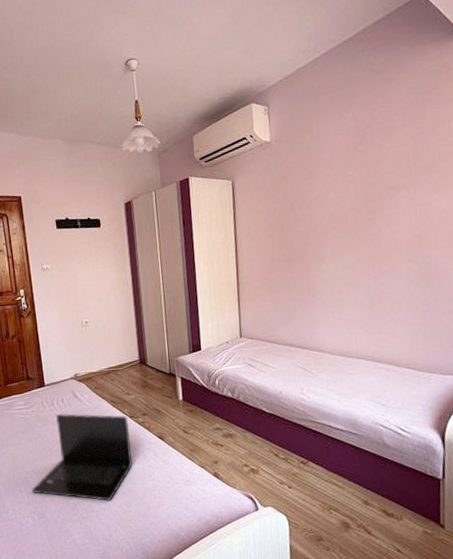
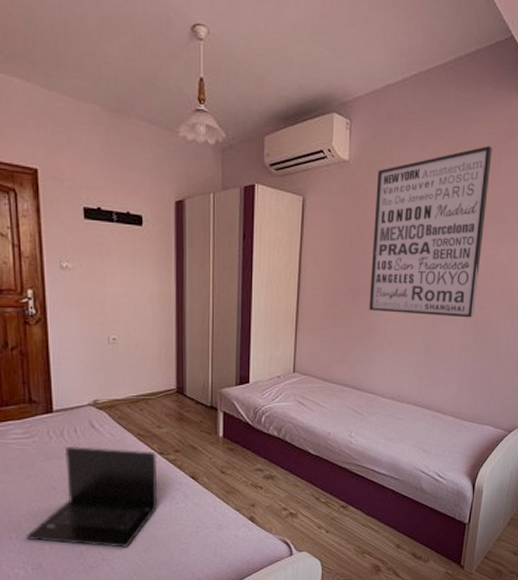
wall art: none [299,100,419,274] -> present [369,146,492,318]

